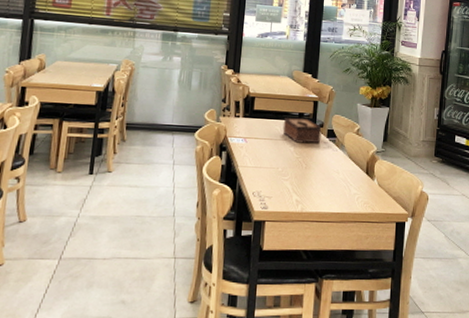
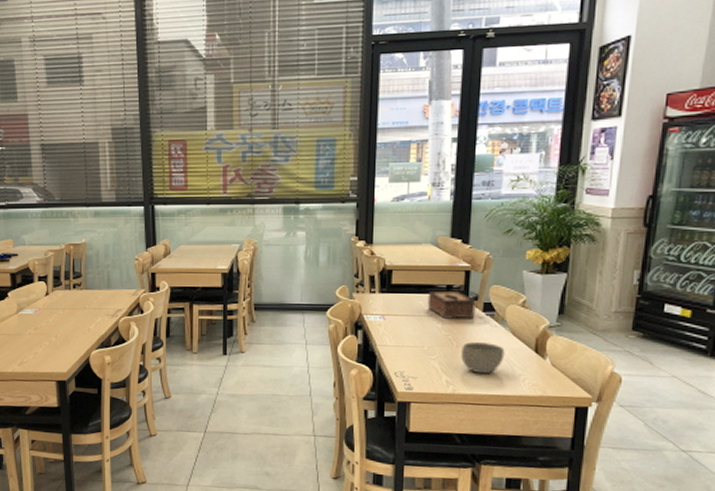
bowl: none [309,164,343,194] -> present [461,342,505,374]

